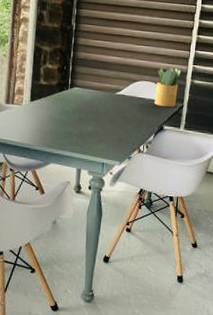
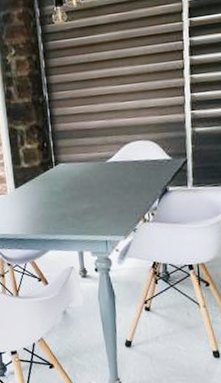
potted plant: present [154,67,181,108] -> none [151,118,178,166]

